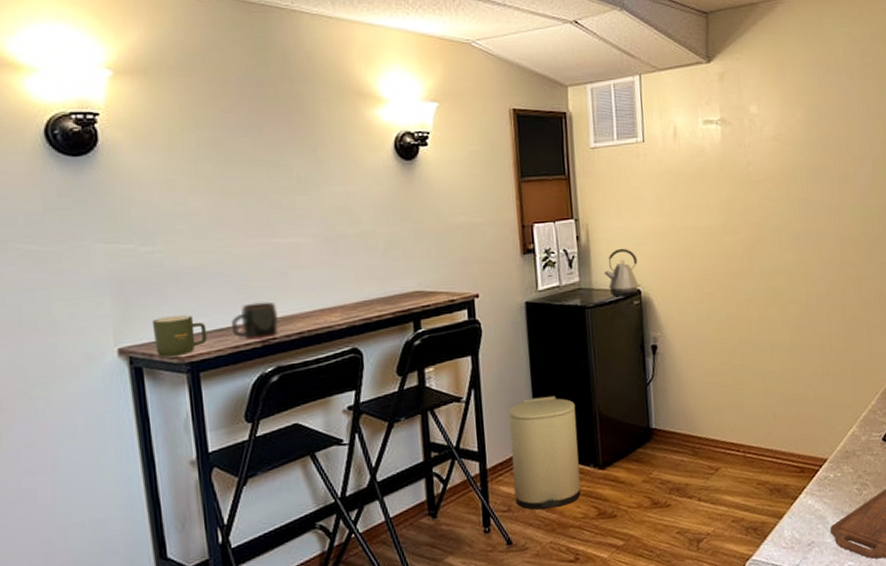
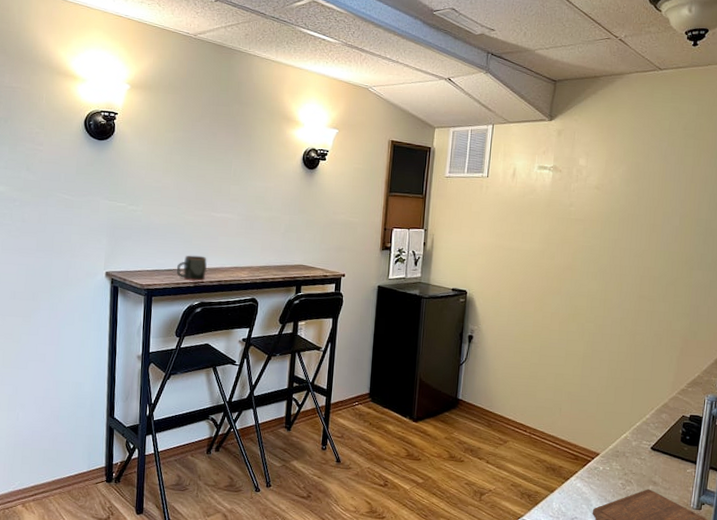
mug: present [151,315,208,359] -> none [128,255,161,284]
pedal bin: present [508,395,581,510] -> none [347,357,403,443]
kettle: present [605,248,642,297] -> none [441,256,469,295]

